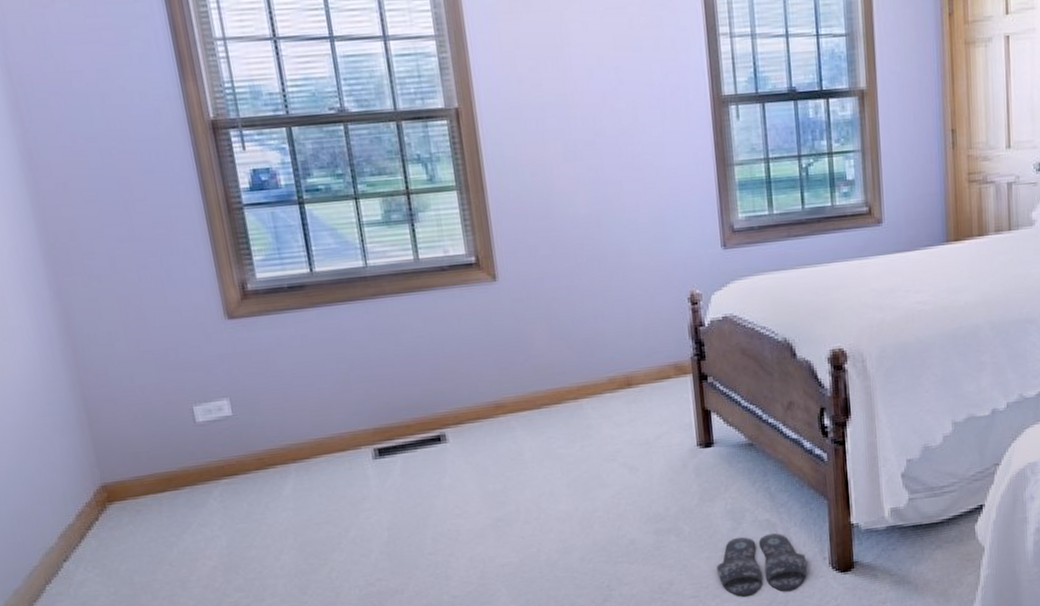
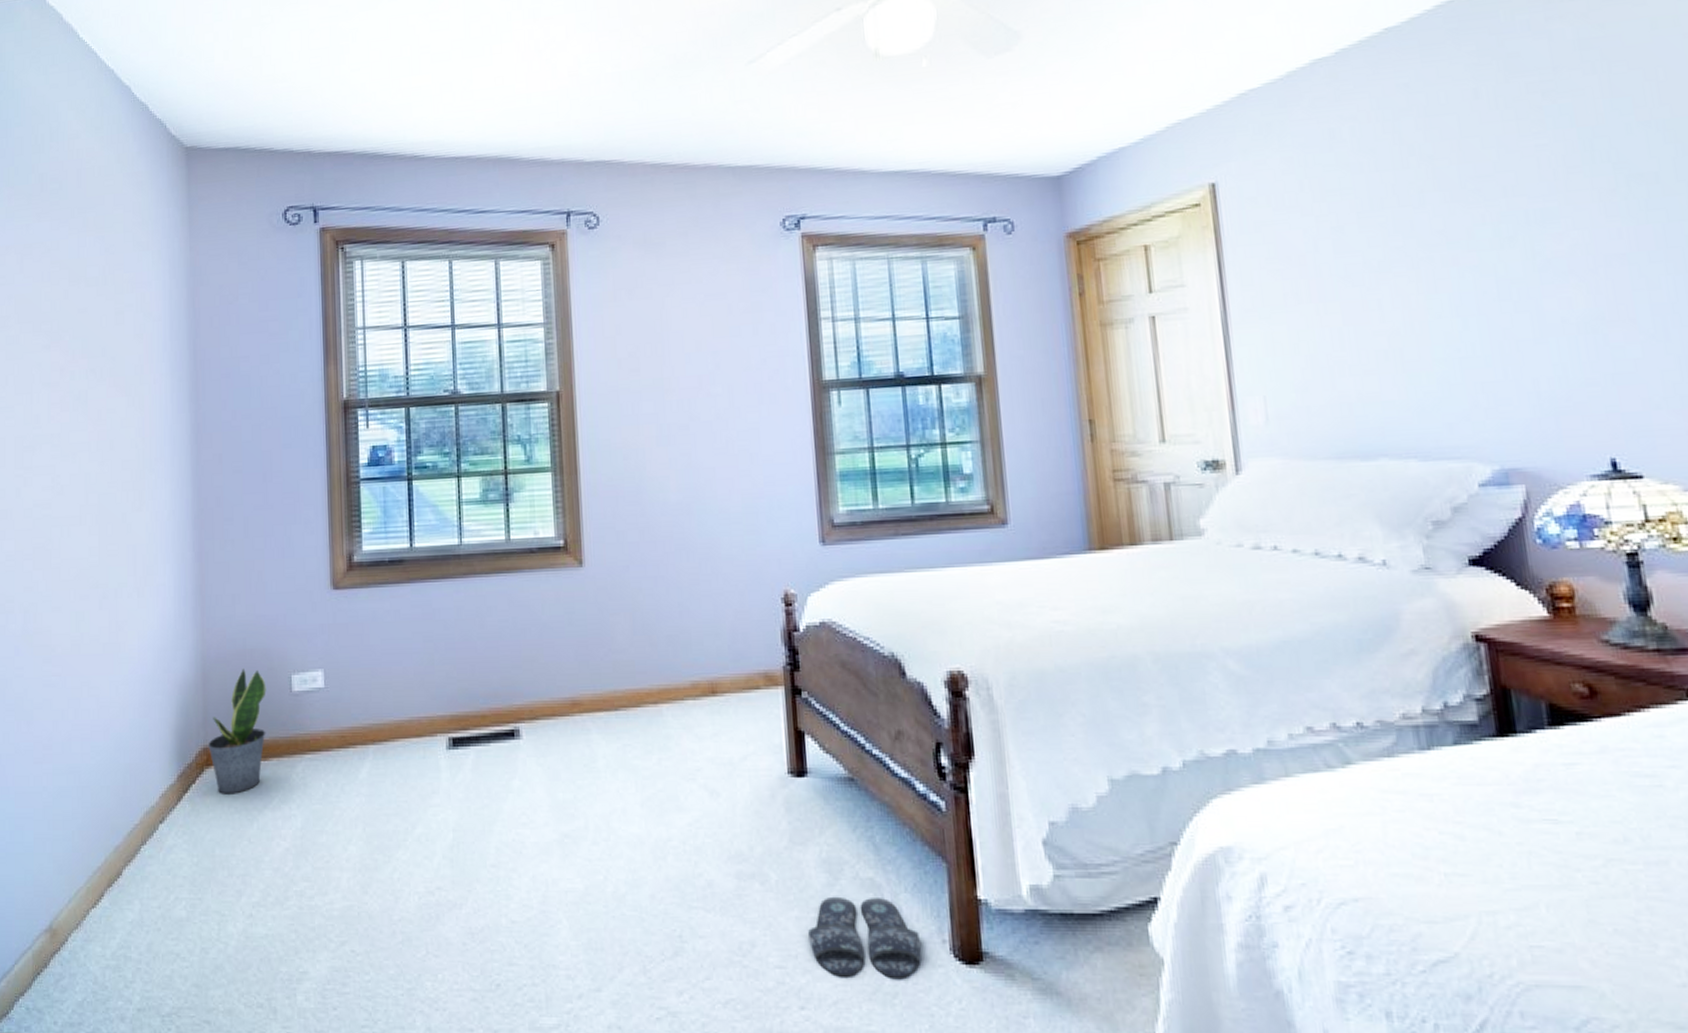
potted plant: none [105,404,174,527] -> present [207,668,267,794]

